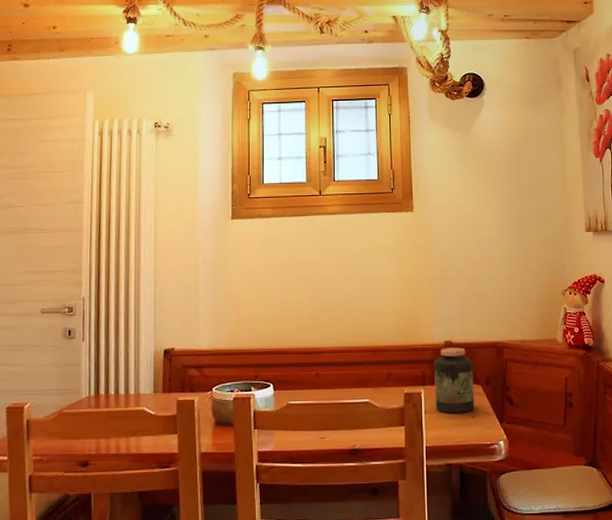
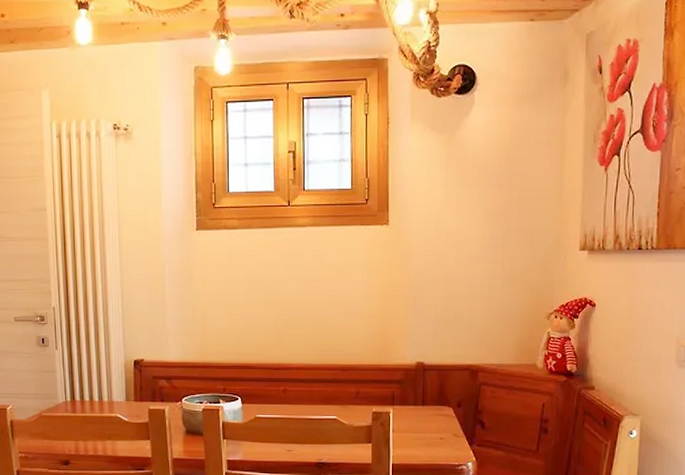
jar: present [434,347,475,413] -> none [404,369,445,434]

